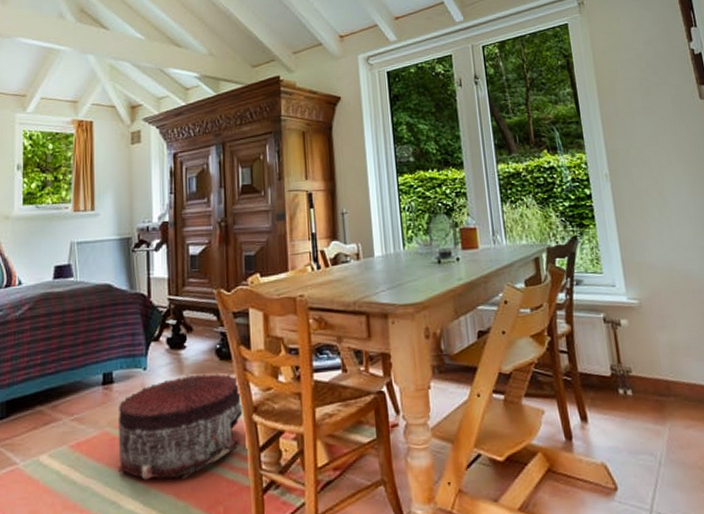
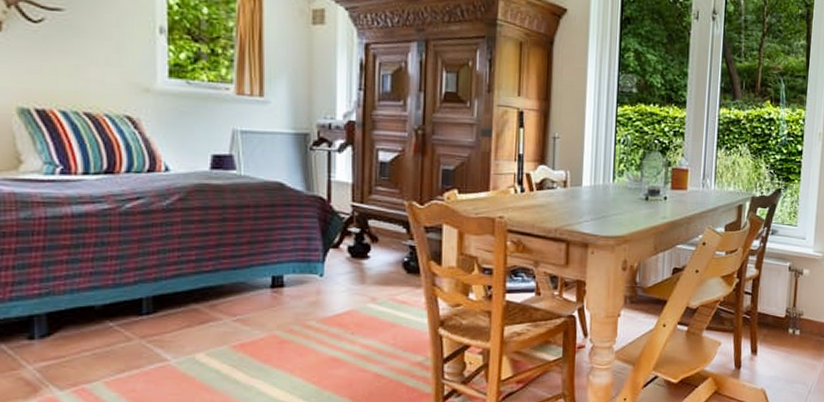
pouf: present [118,373,244,480] -> none [288,285,430,384]

